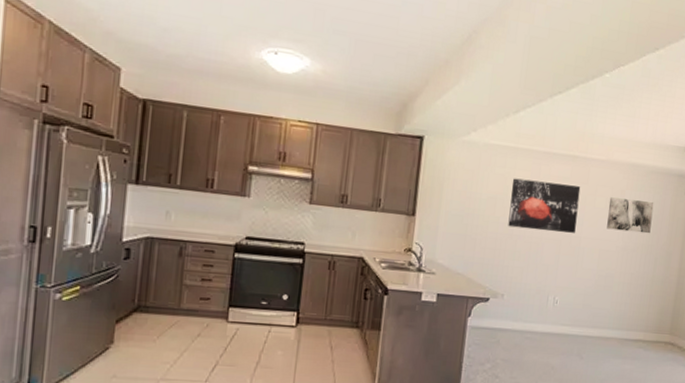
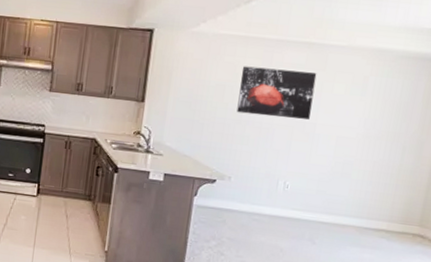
wall art: present [607,197,654,234] -> none [346,83,404,121]

